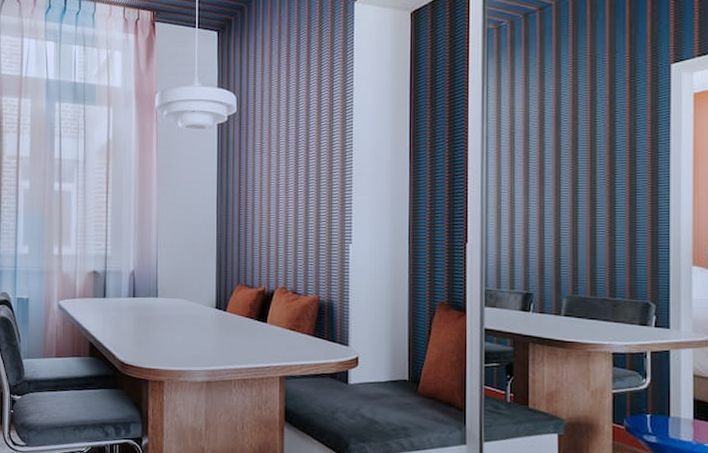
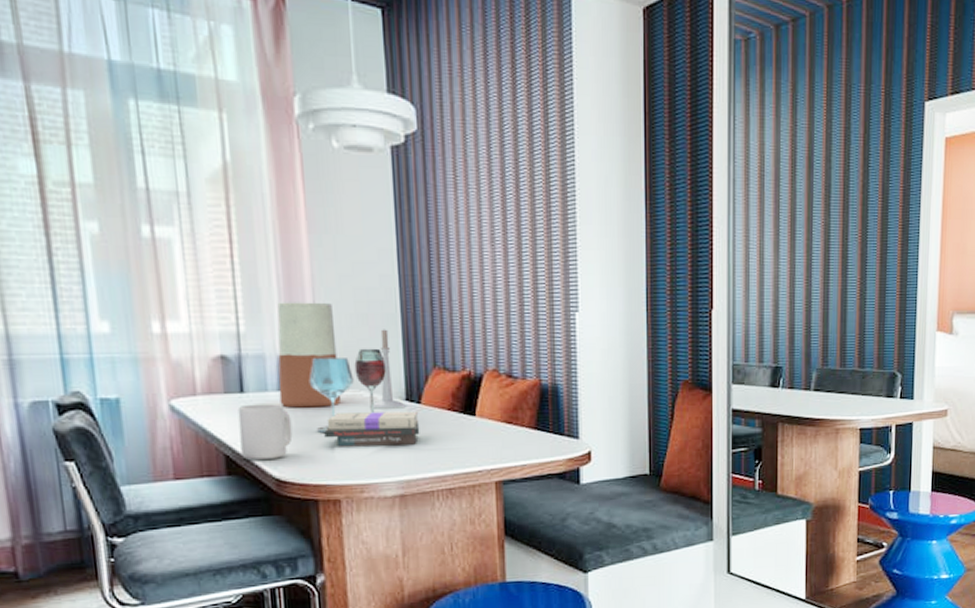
mug: none [100,306,135,347] -> present [237,404,293,460]
vase: none [129,234,171,311] -> present [276,302,342,408]
wine glass: none [149,274,180,329] -> present [309,356,354,432]
books: none [156,316,225,343] -> present [324,411,420,447]
wineglass: none [181,268,203,317] -> present [354,348,386,414]
candlestick: none [190,254,215,315] -> present [370,329,406,411]

